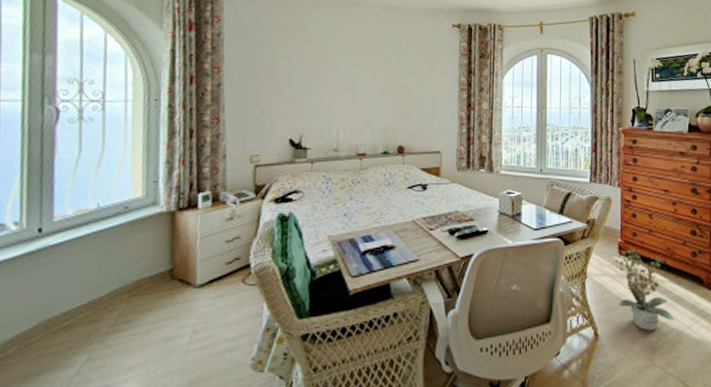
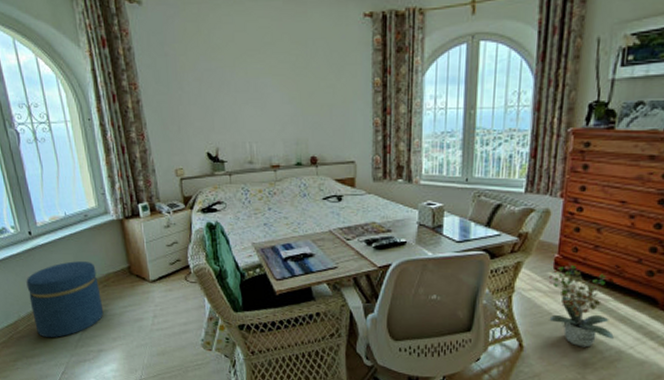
ottoman: none [11,265,125,375] -> present [26,261,104,337]

